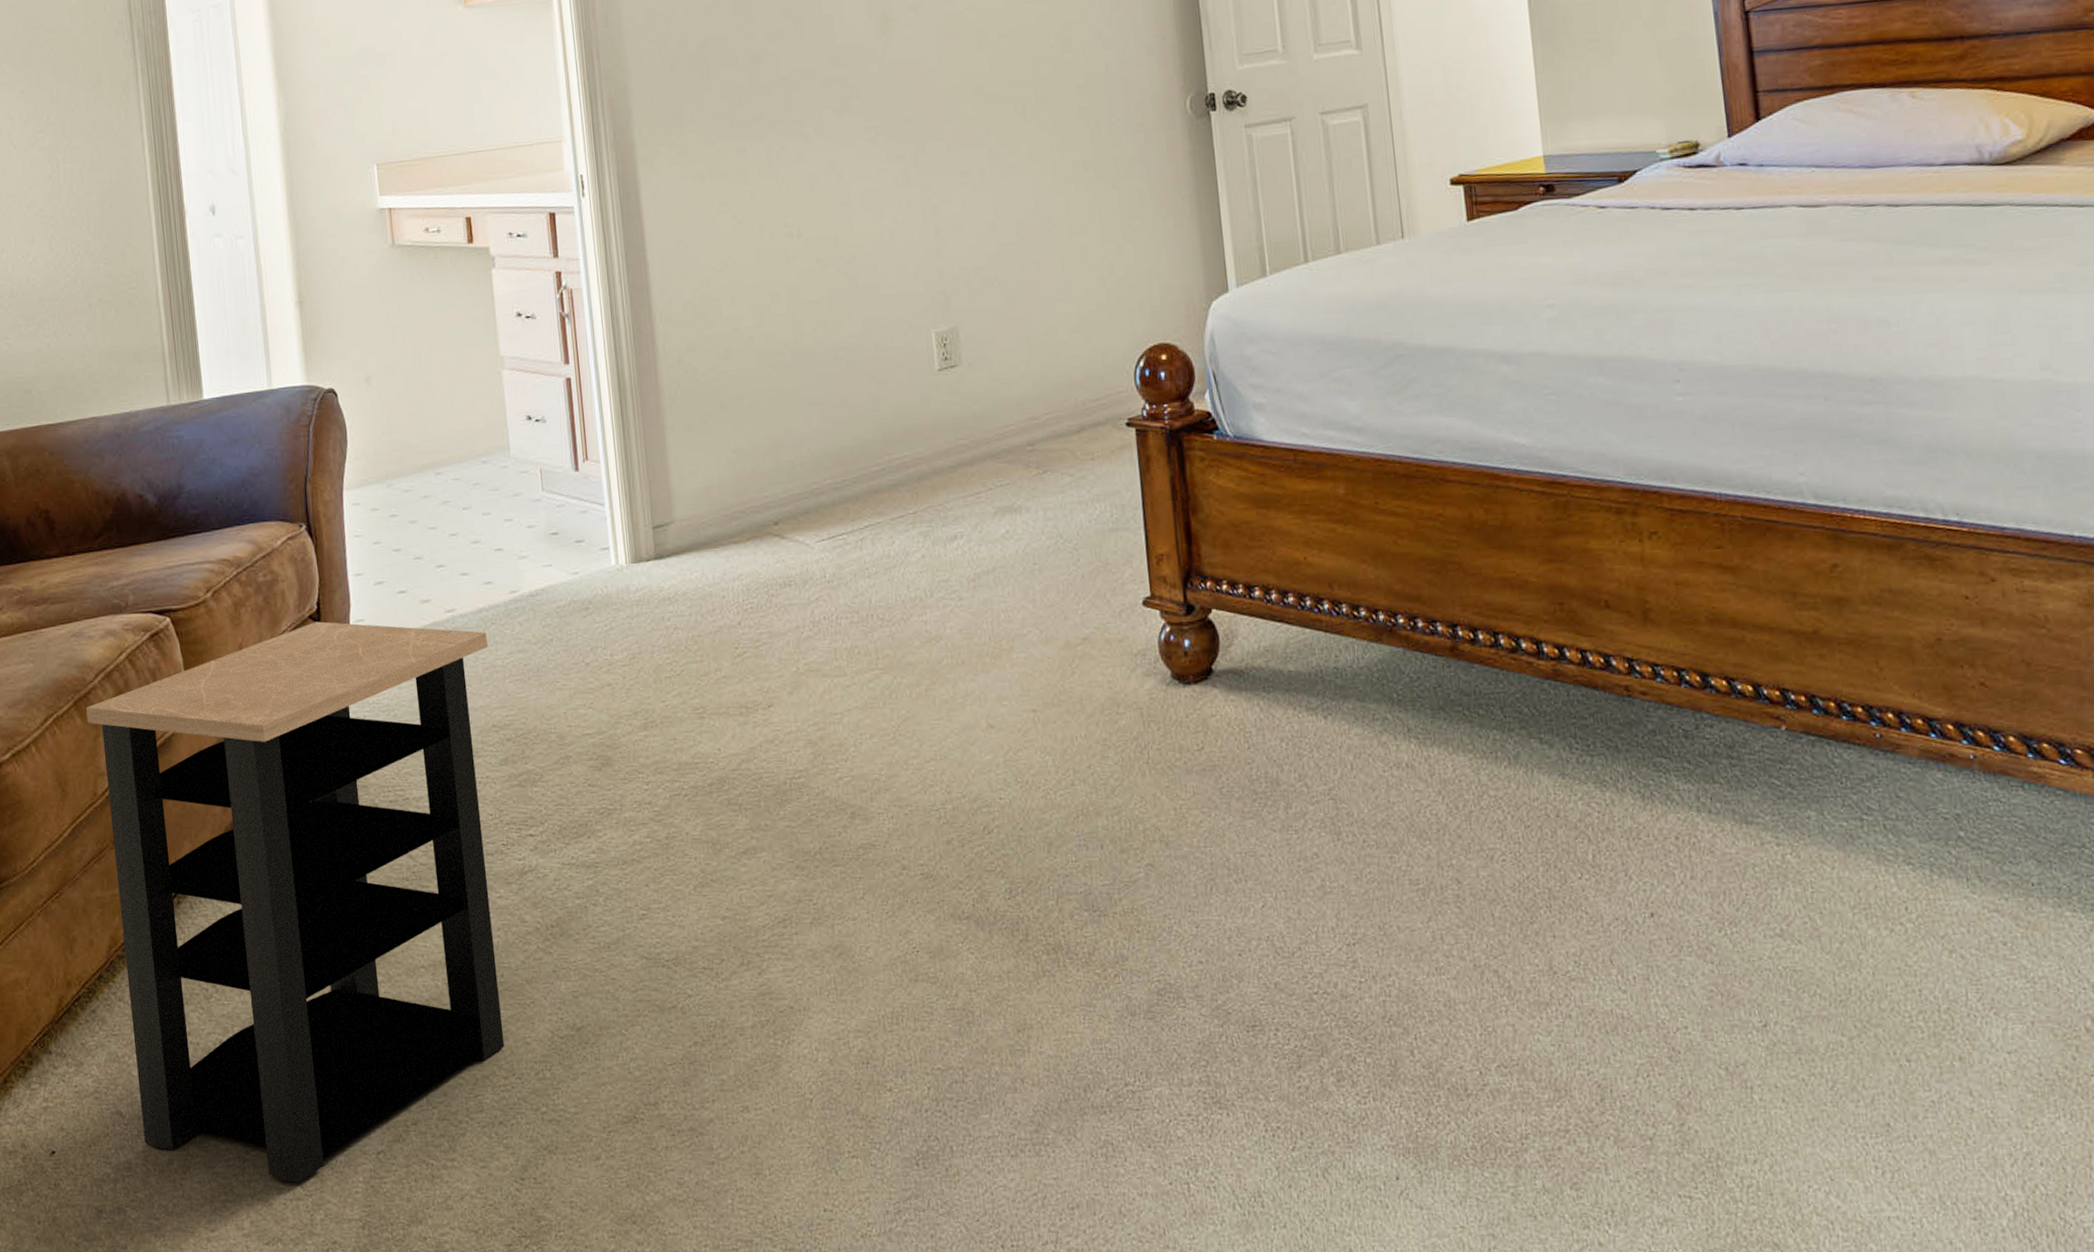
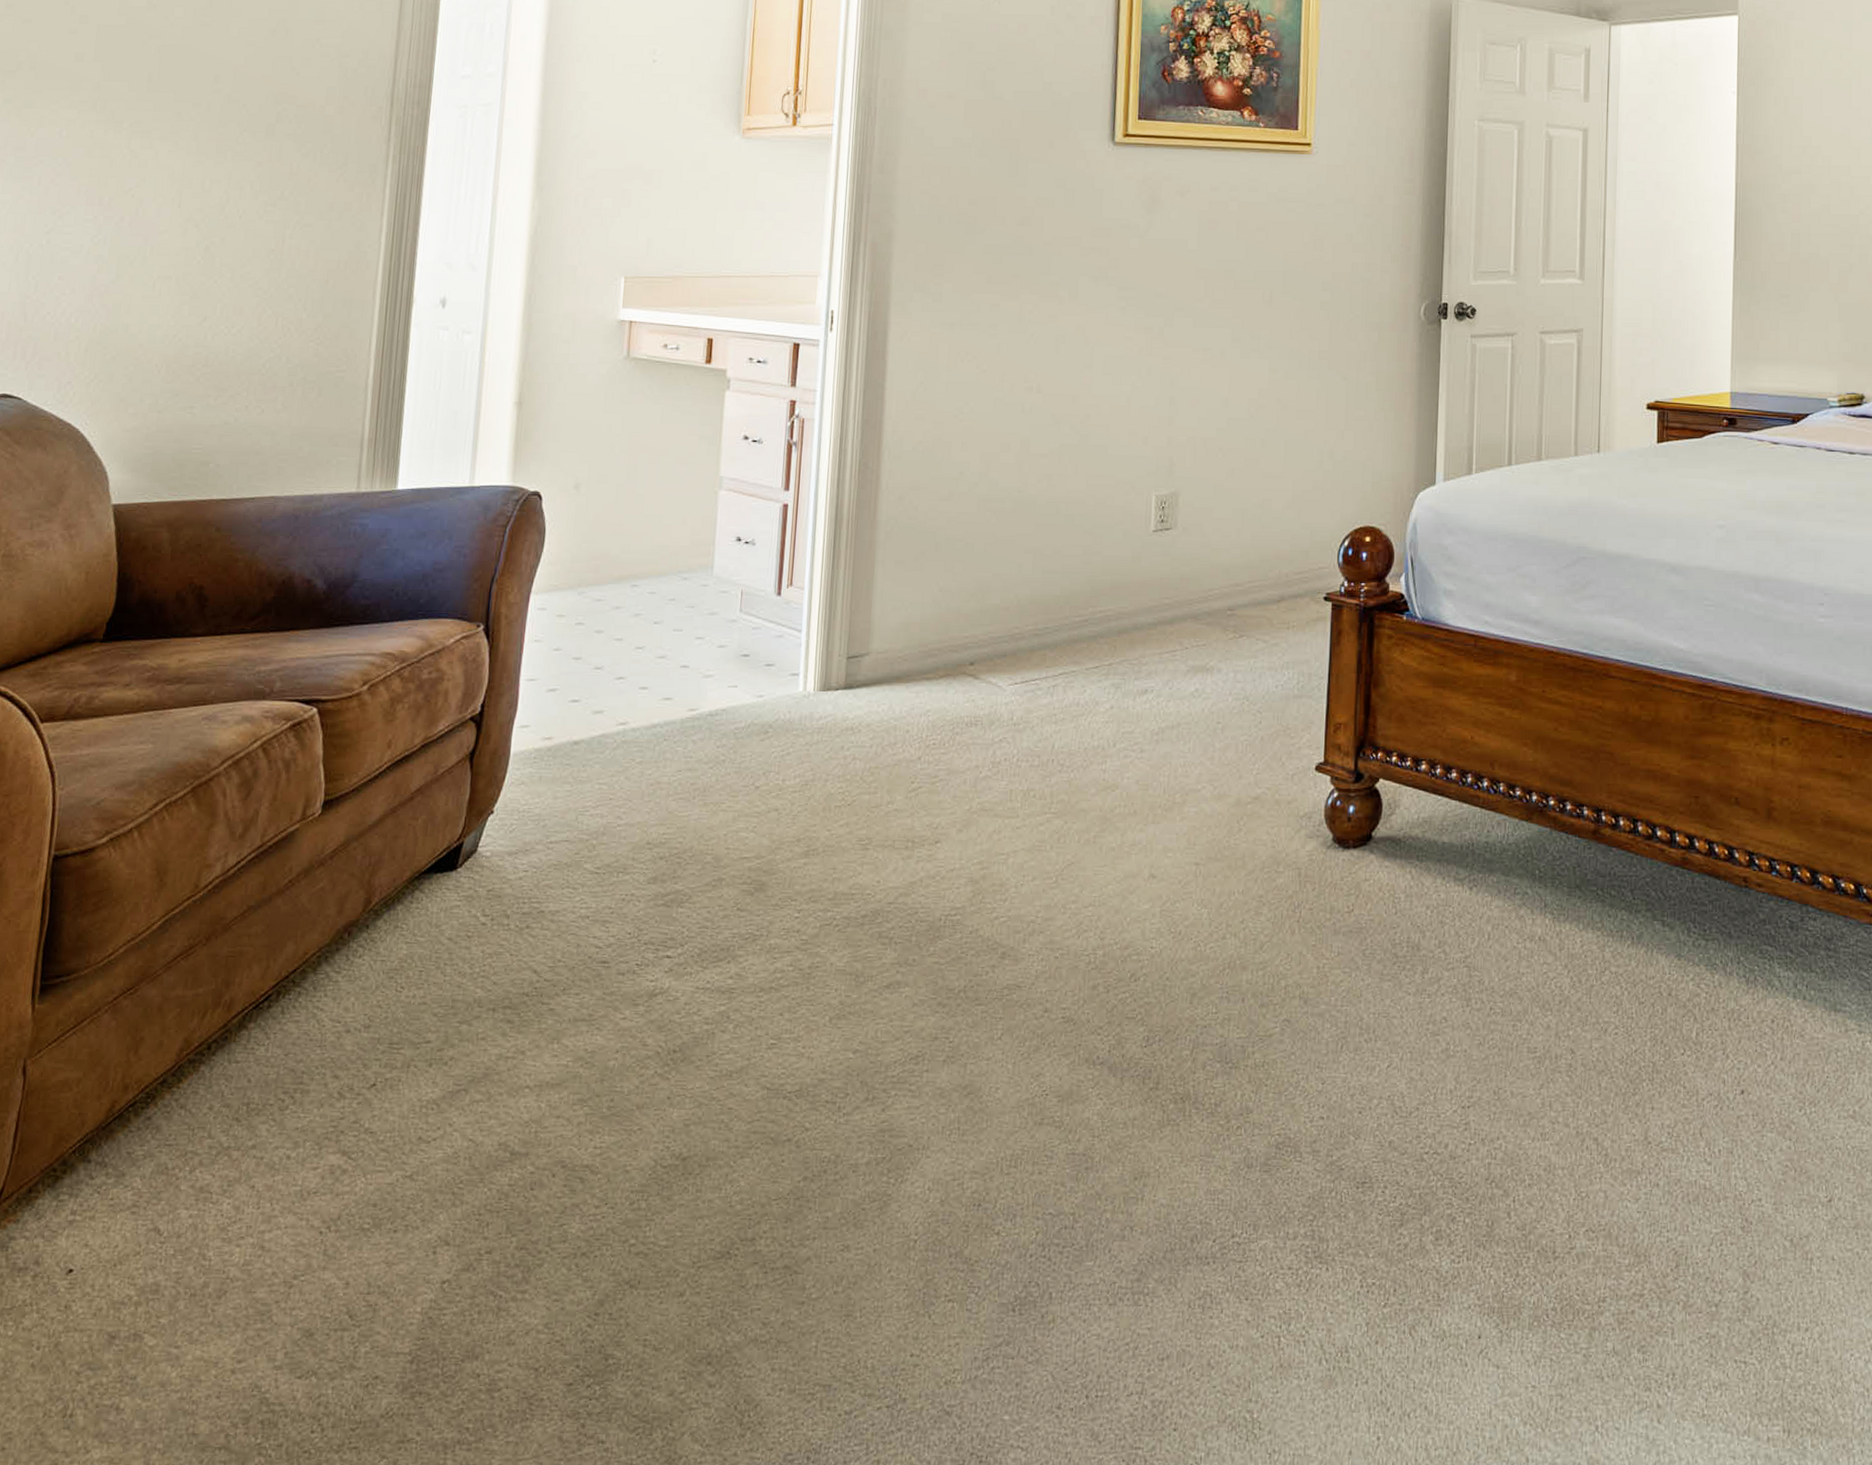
side table: present [86,621,505,1183] -> none [179,724,657,1312]

